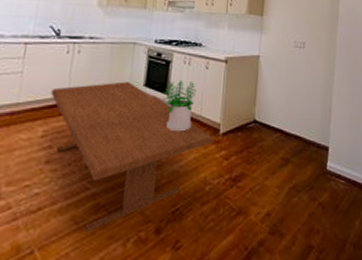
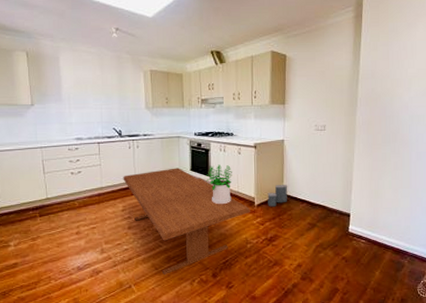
laundry hamper: none [235,109,261,137] -> present [267,185,288,207]

